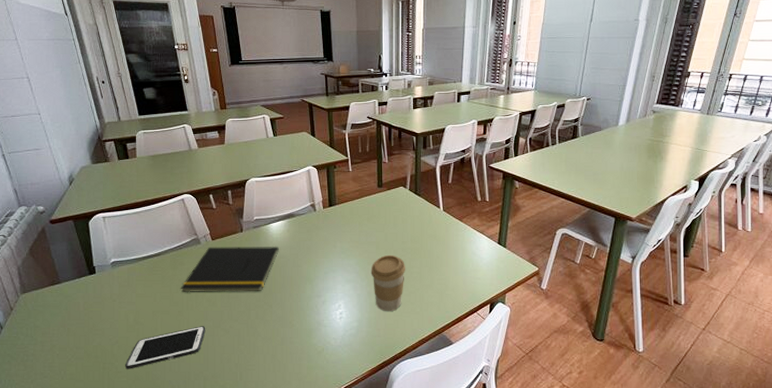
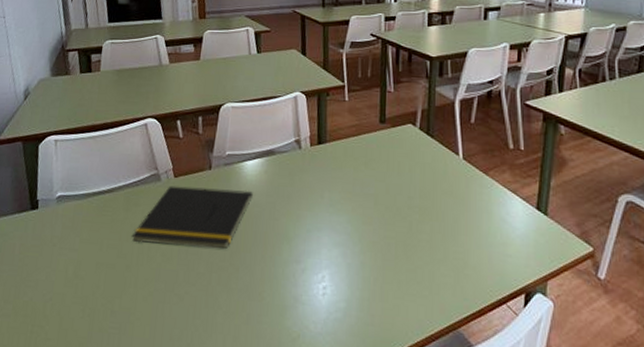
cell phone: present [125,326,206,369] -> none [56,287,156,337]
coffee cup: present [371,254,406,312] -> none [365,212,412,292]

